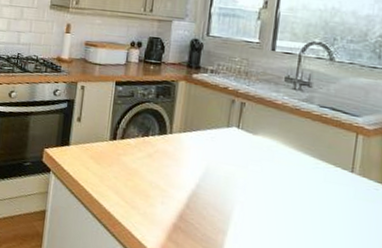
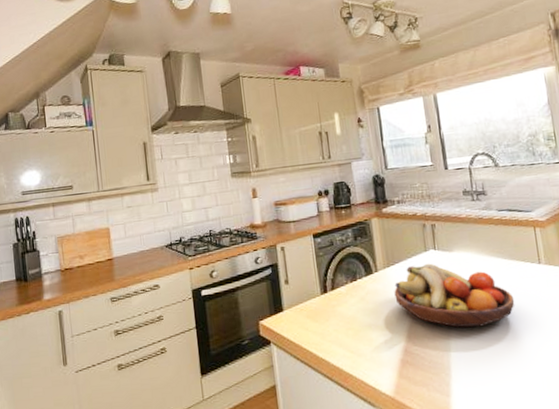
fruit bowl: none [183,137,313,218] -> present [394,263,515,328]

